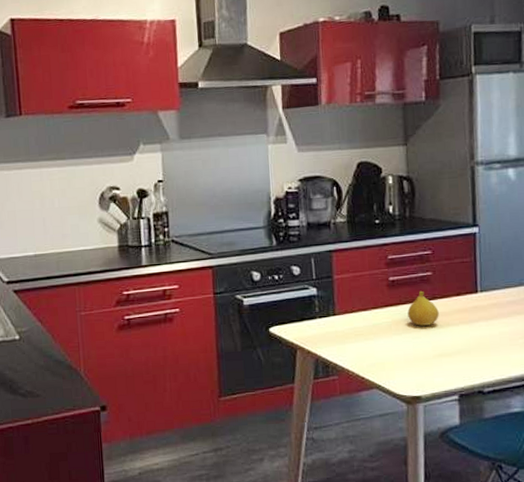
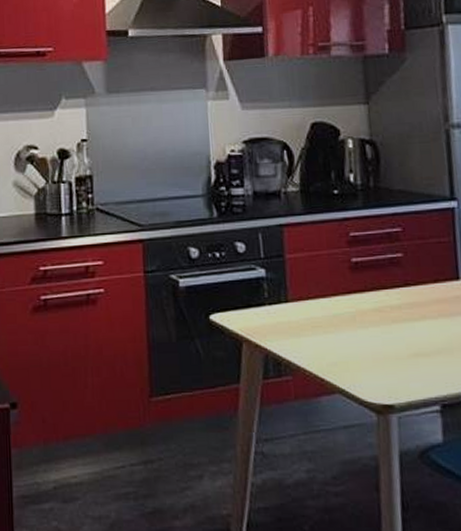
fruit: present [407,290,439,326] -> none [374,275,413,318]

